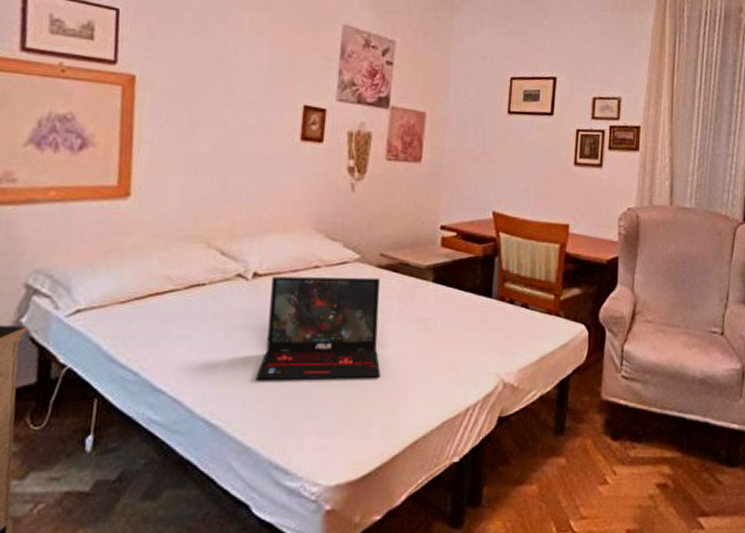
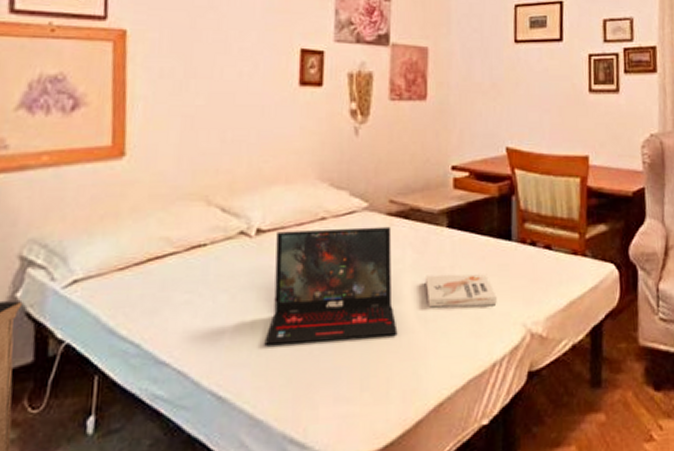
book: none [409,325,475,356] -> present [426,274,497,308]

